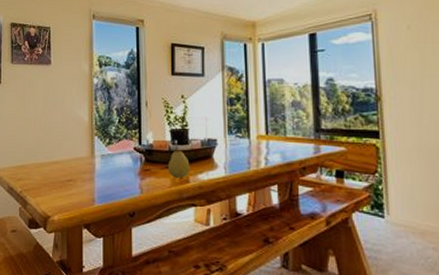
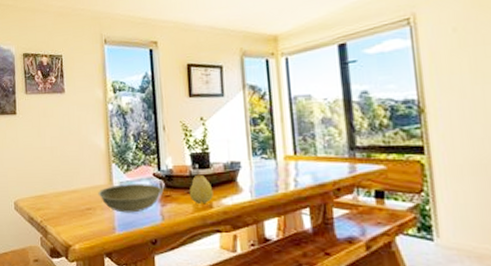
bowl: none [79,157,142,186] -> present [98,184,163,213]

